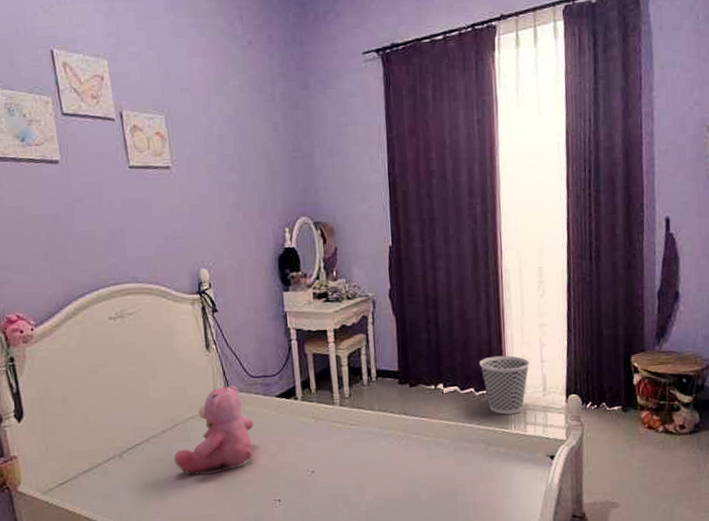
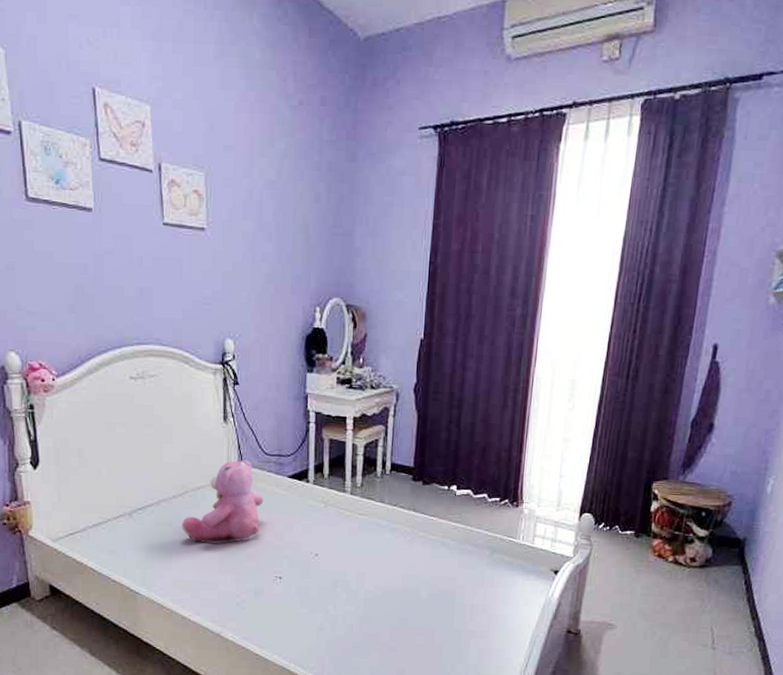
wastebasket: present [479,355,531,415] -> none [496,464,549,525]

